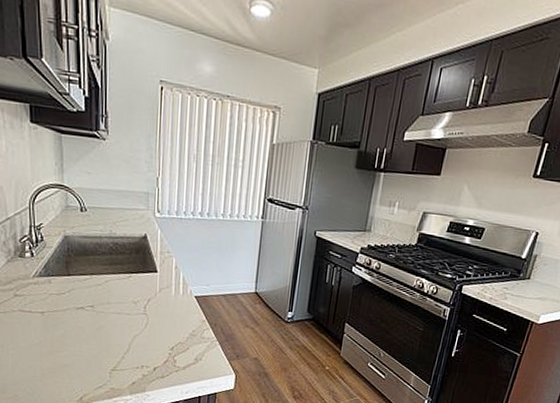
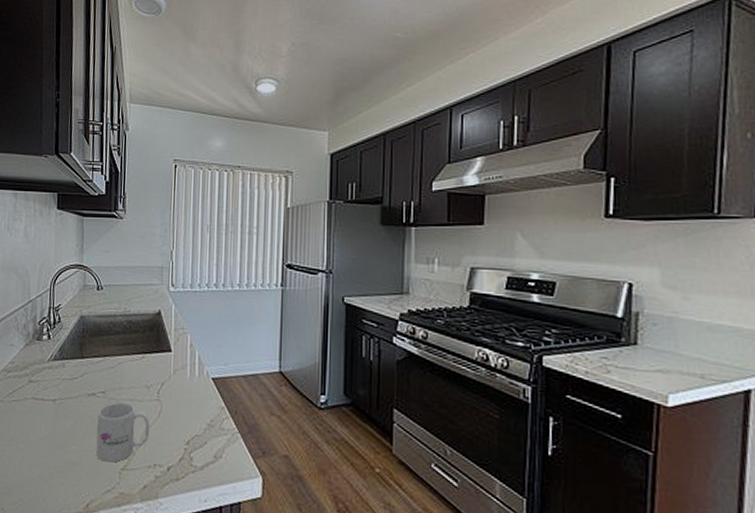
mug: none [86,315,138,365] -> present [96,402,150,463]

